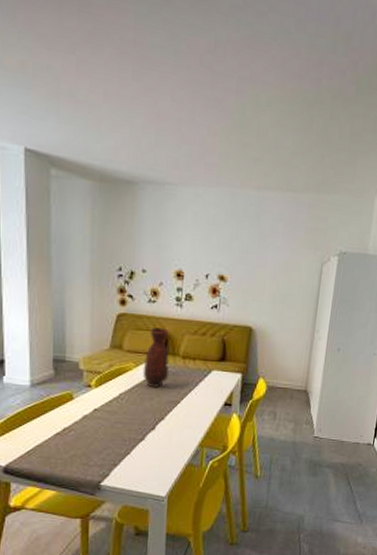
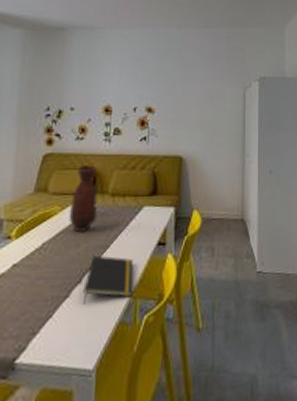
notepad: none [156,408,201,447] -> present [83,255,134,305]

